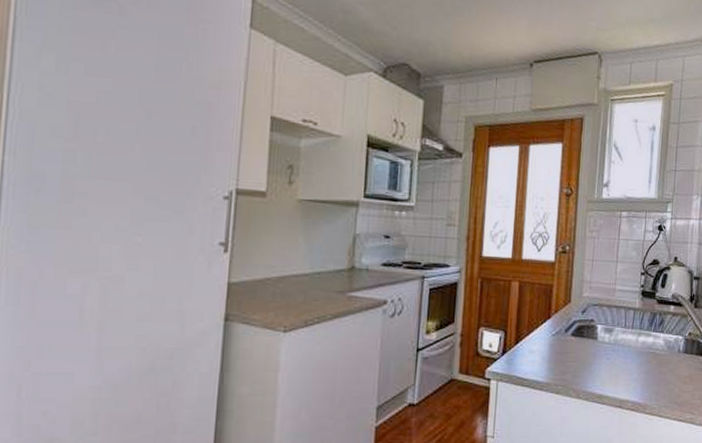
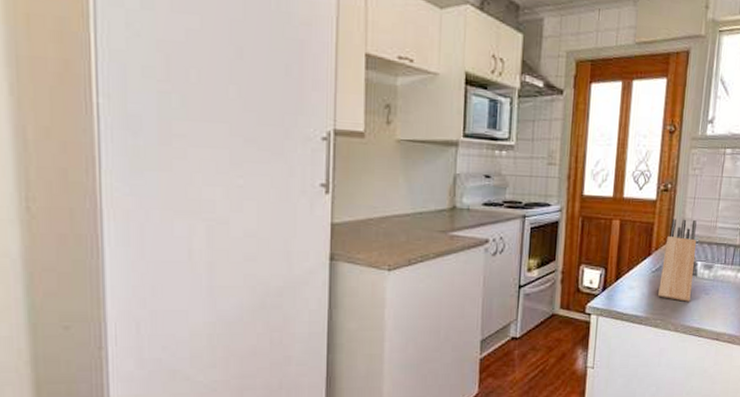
knife block: none [559,281,597,367] -> present [658,218,697,302]

